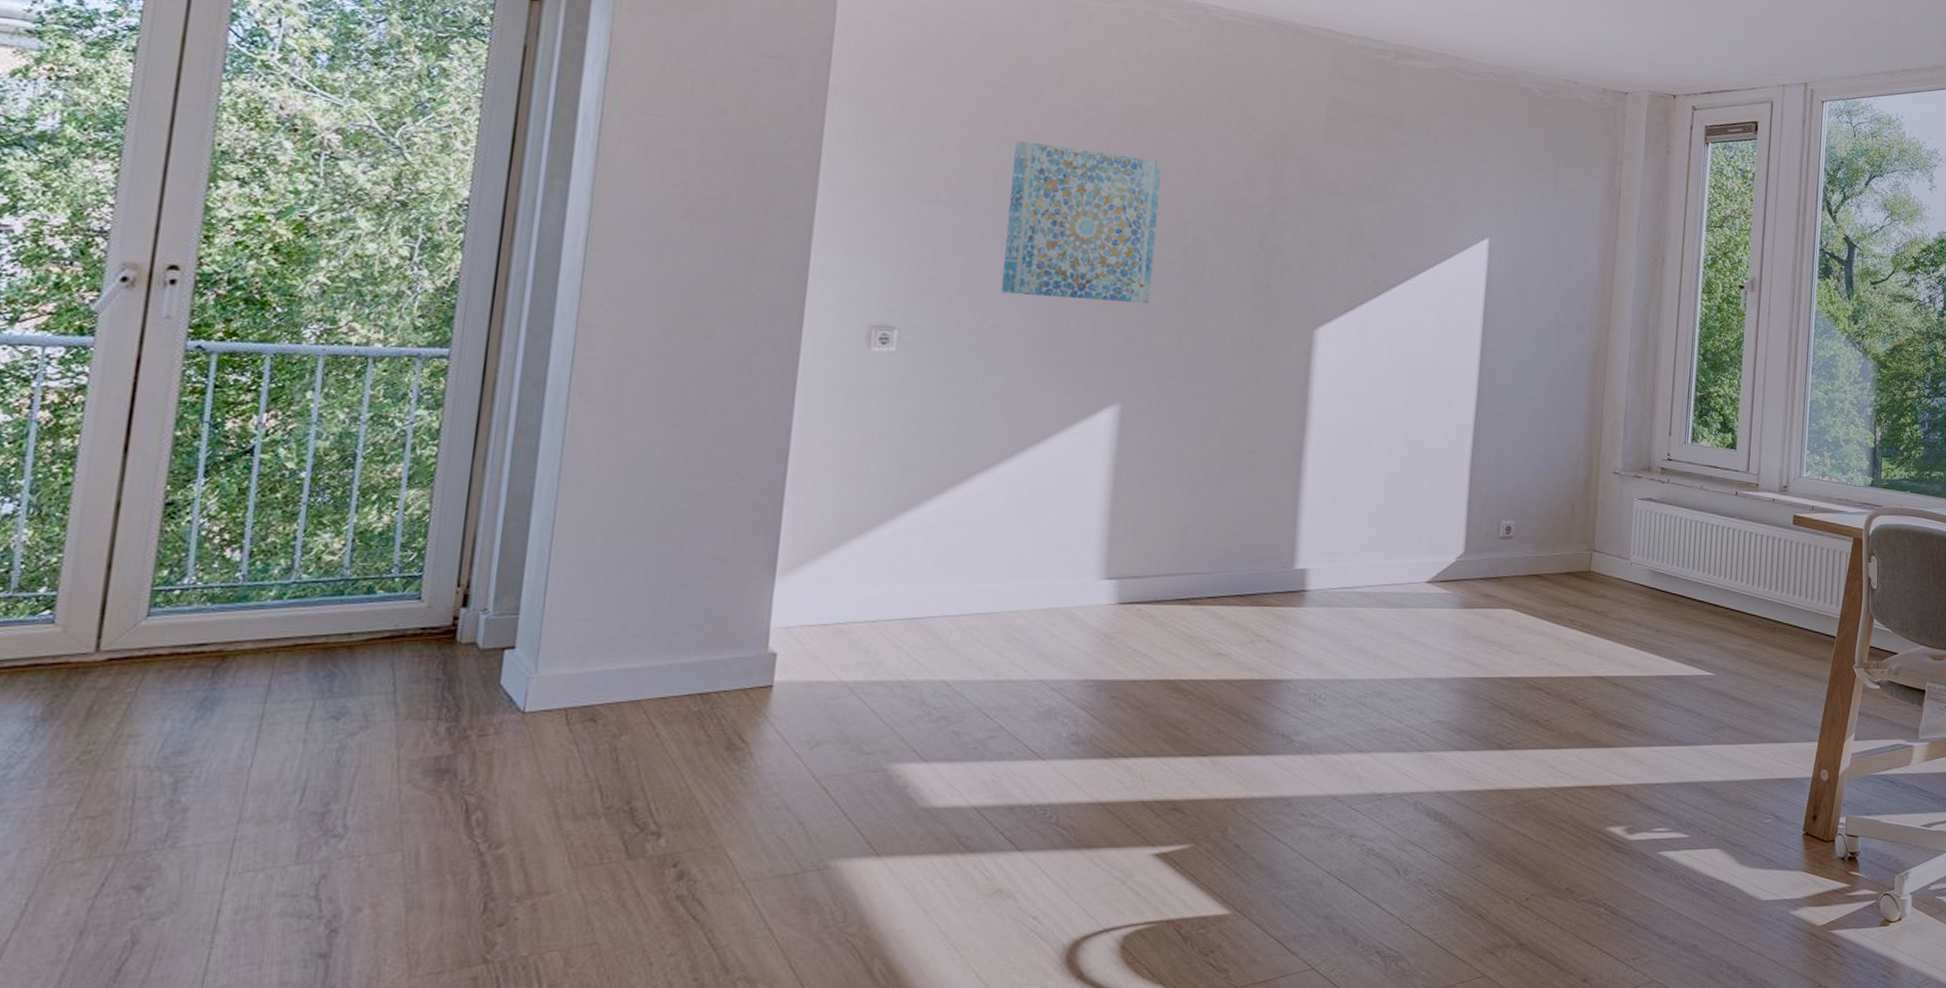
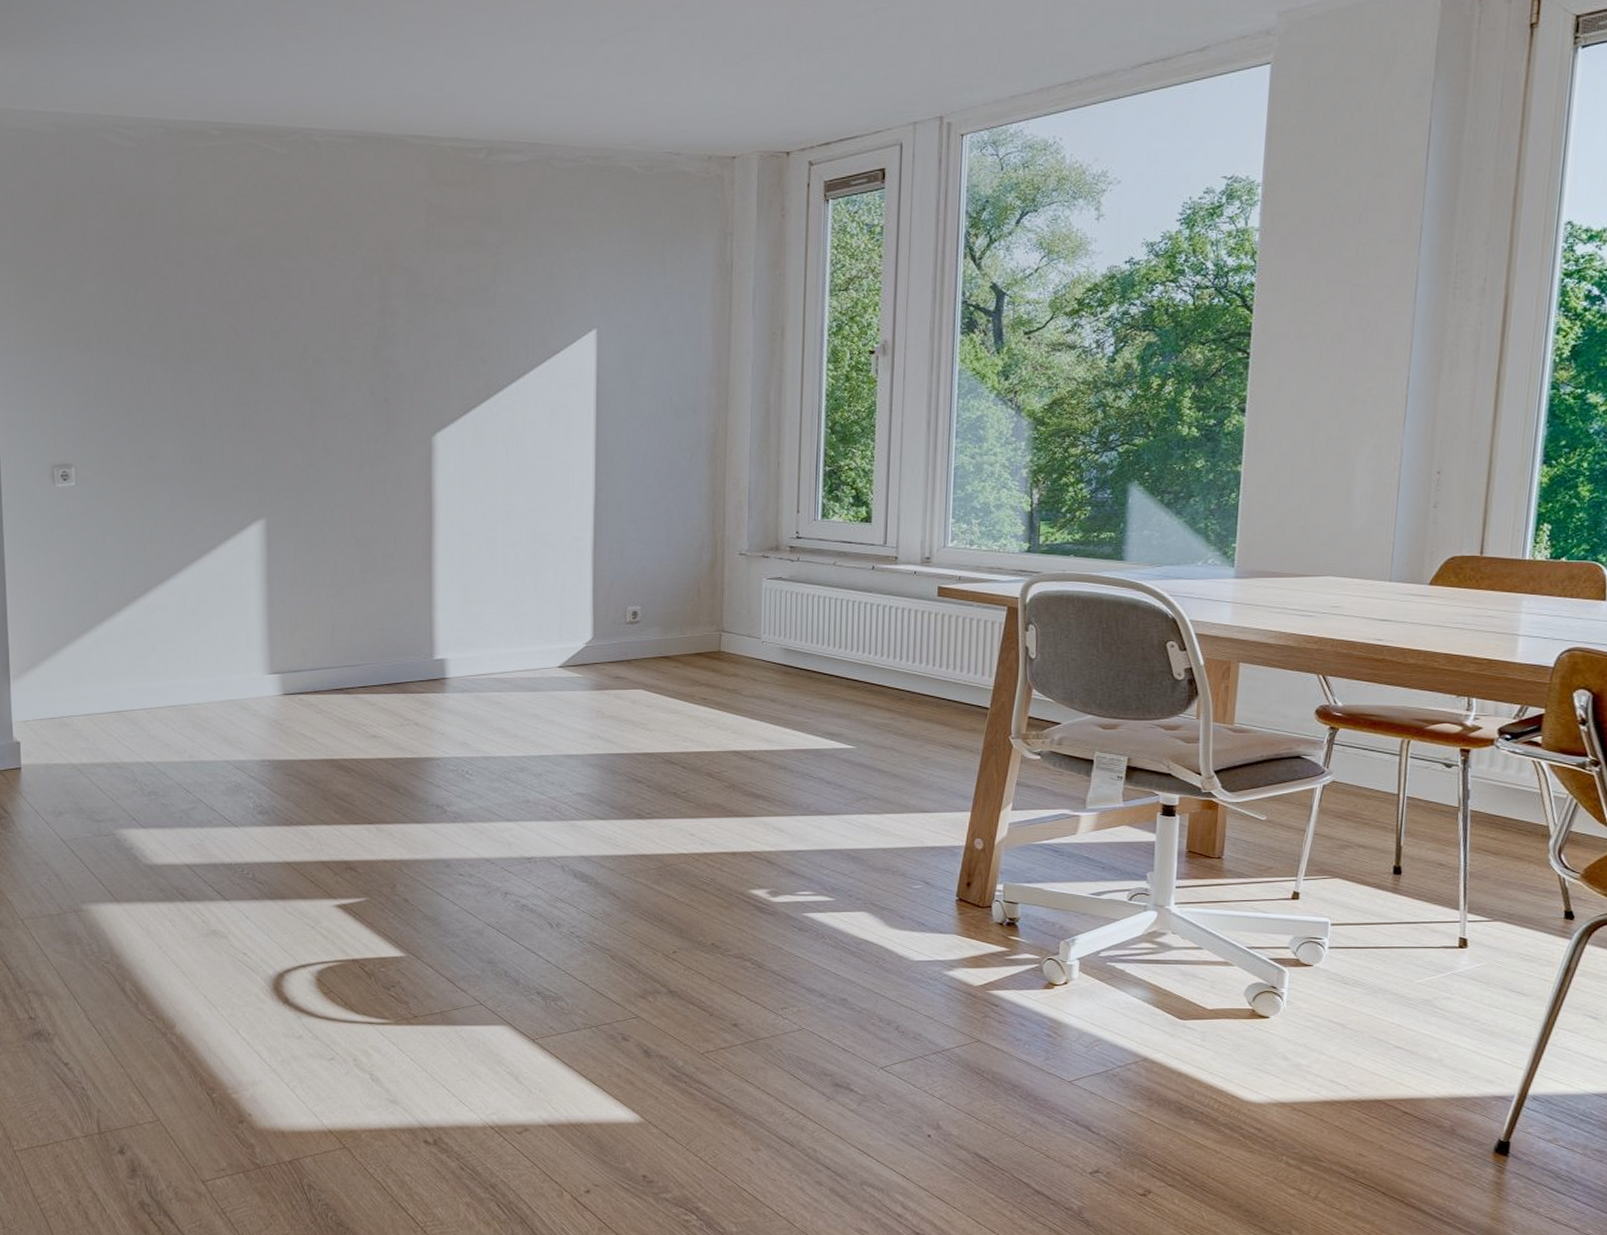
wall art: present [1000,140,1163,303] -> none [149,285,281,427]

